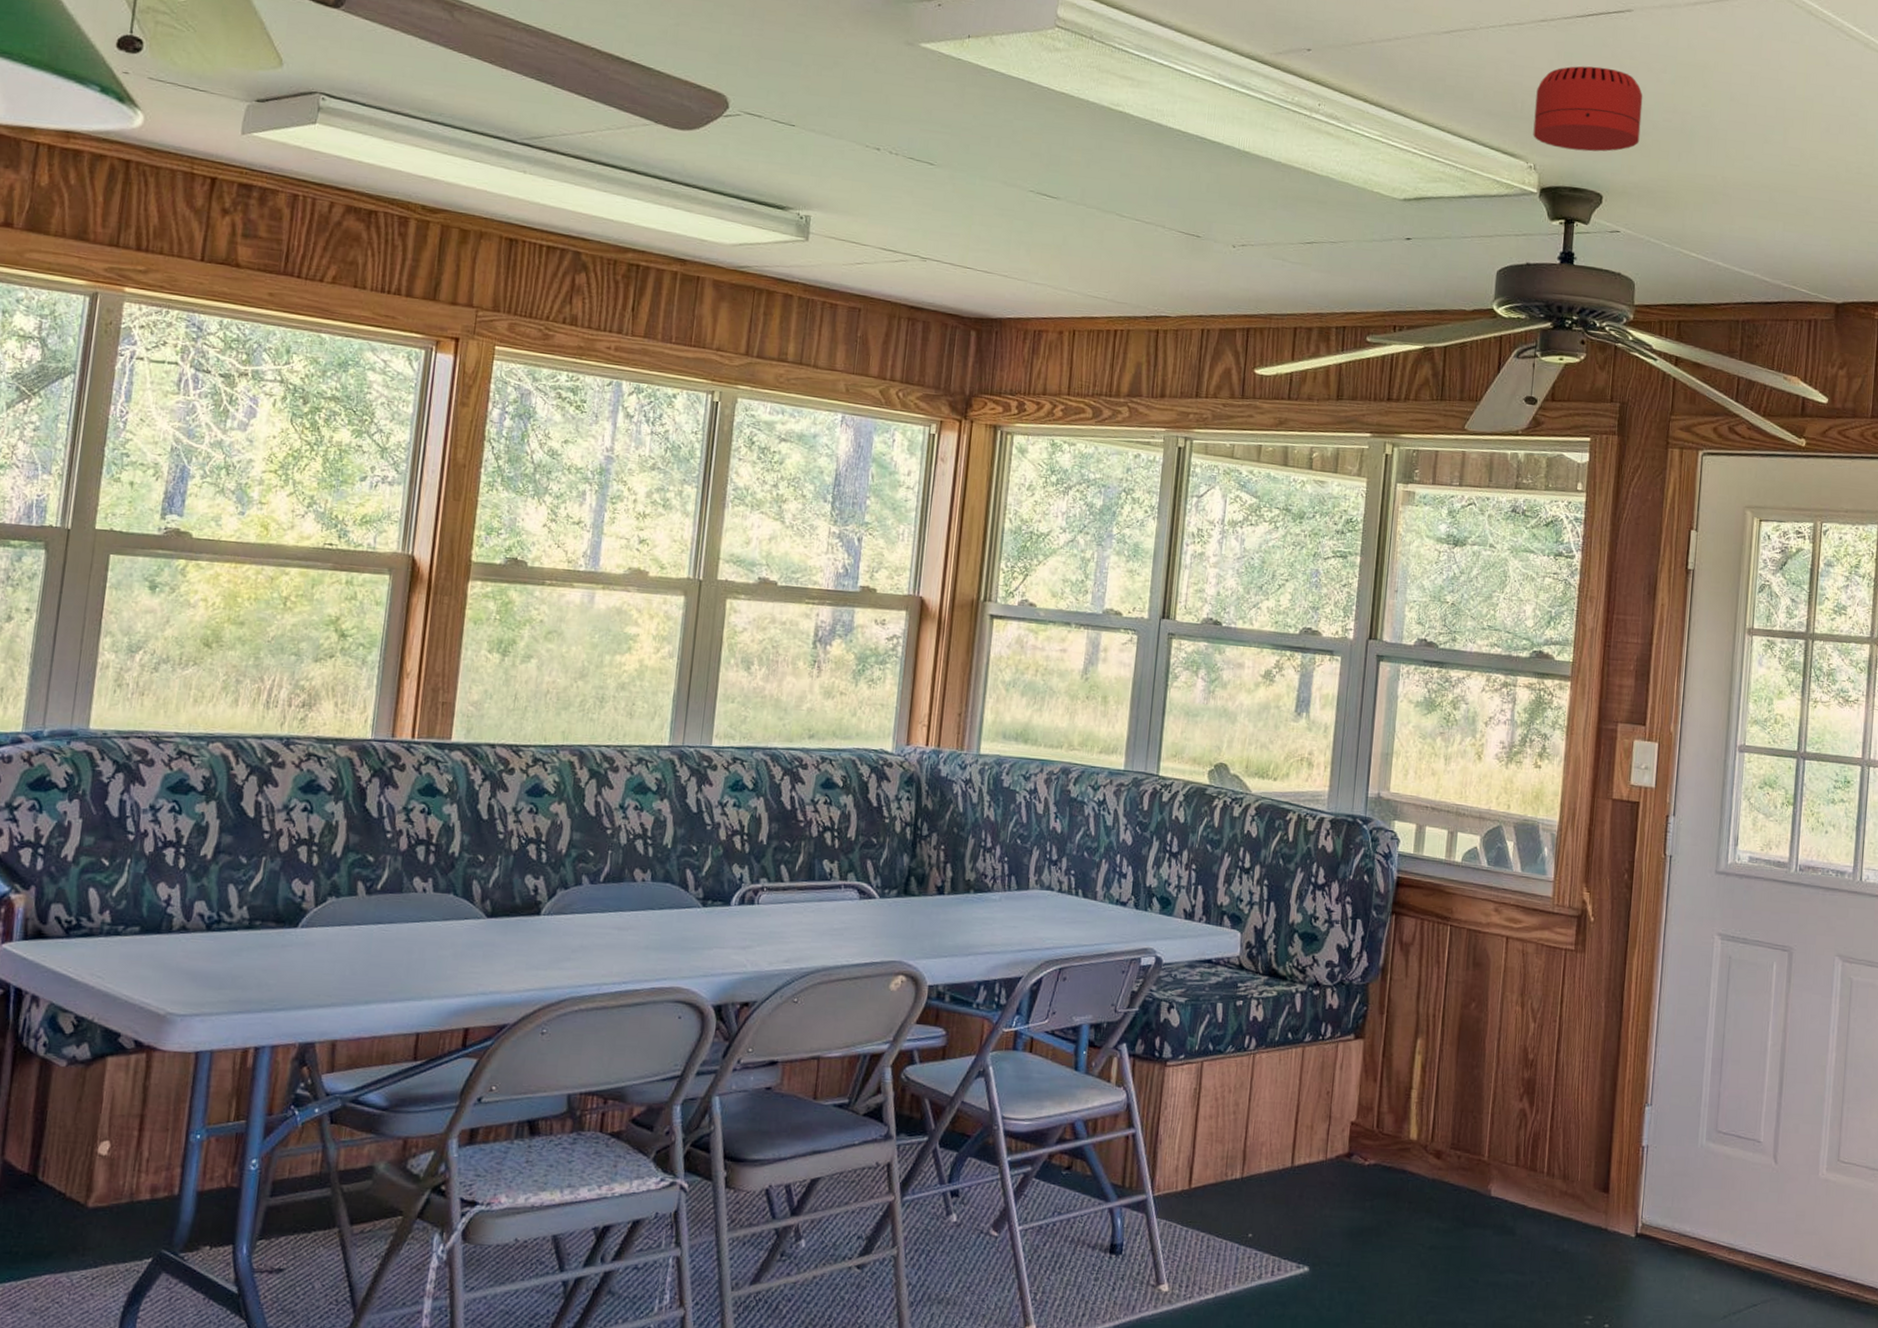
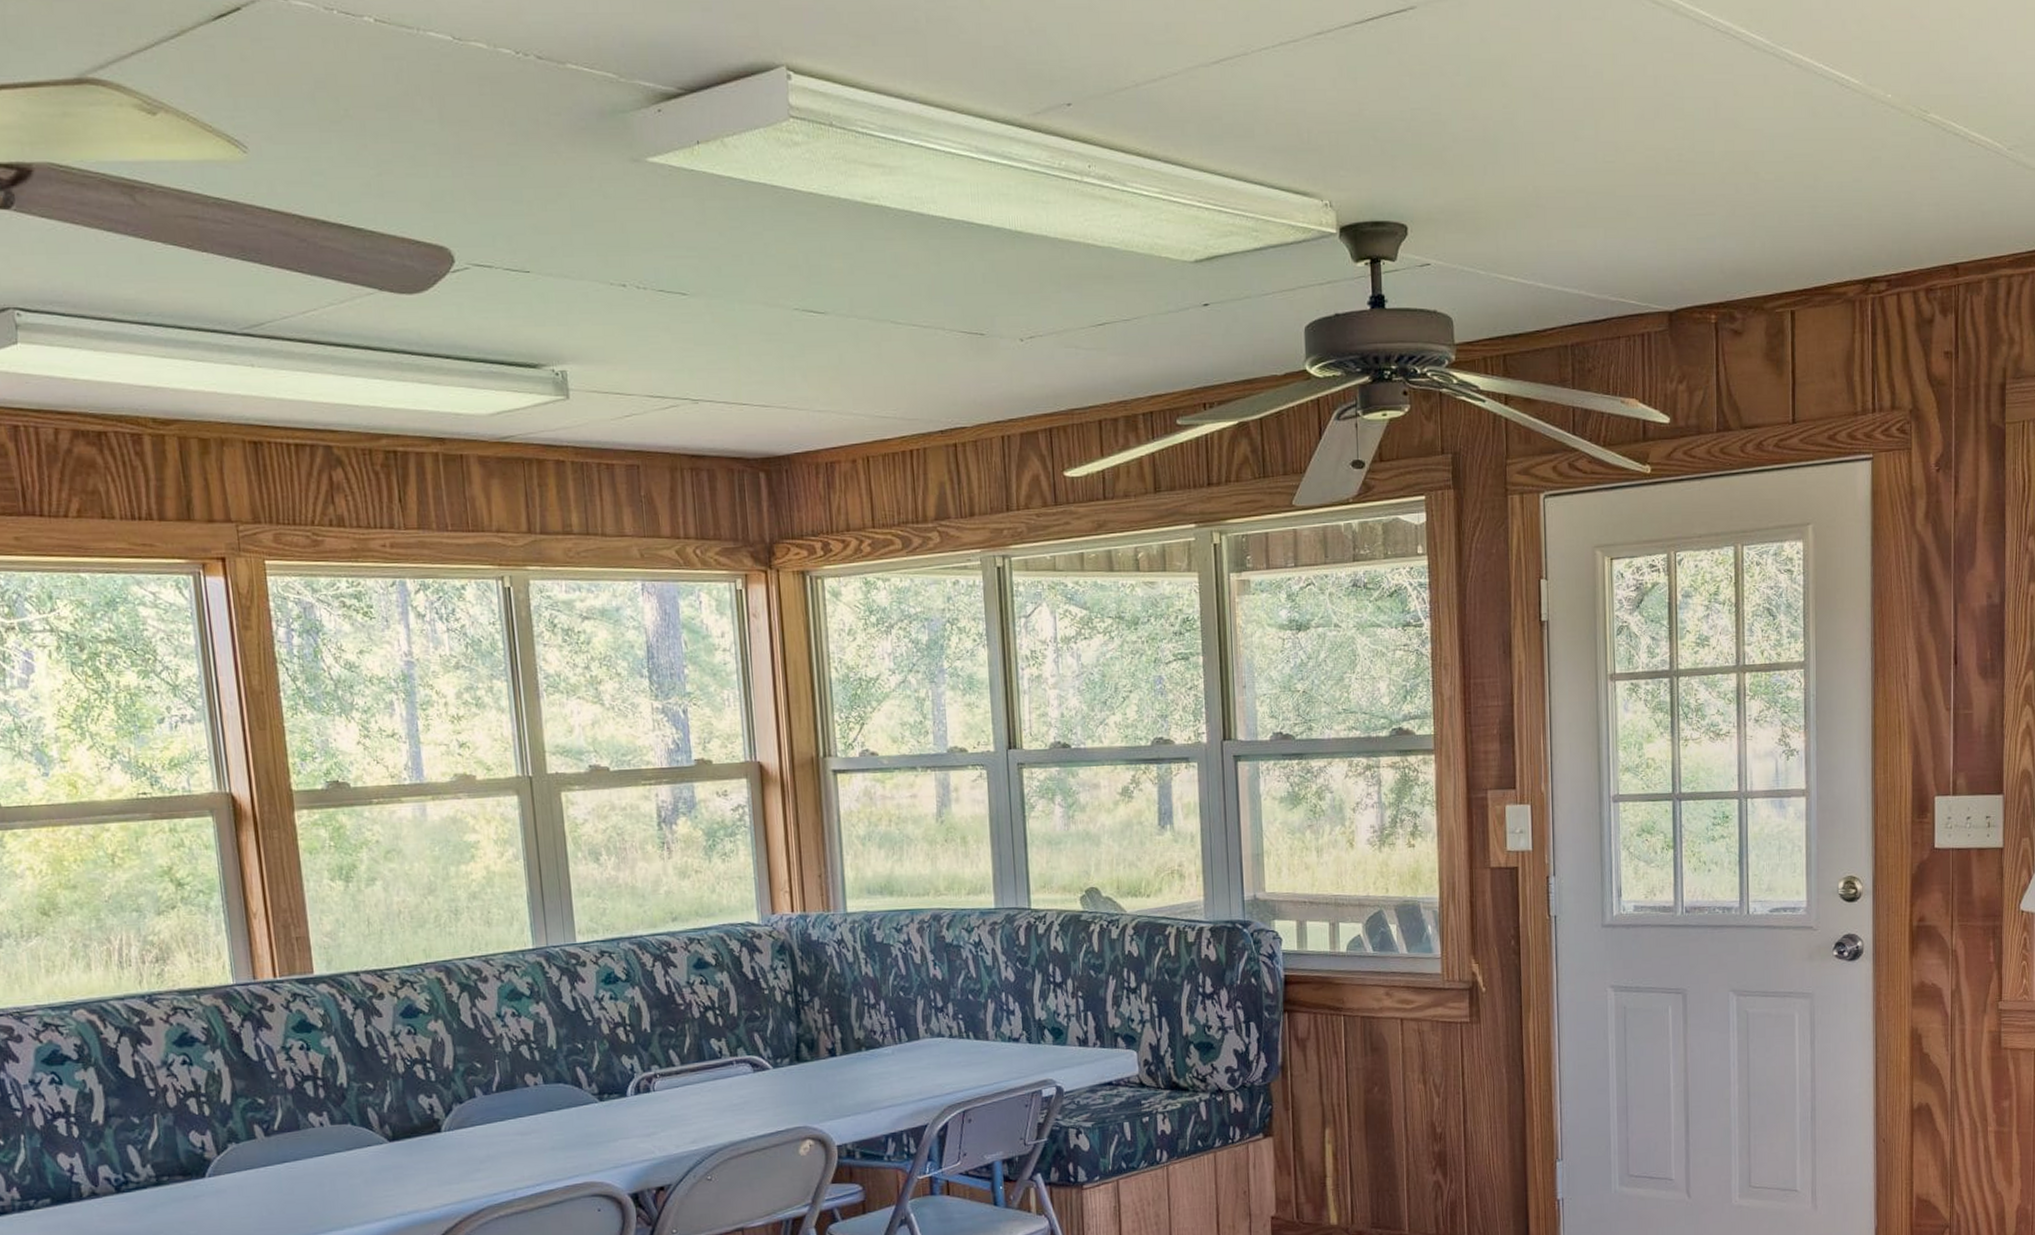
smoke detector: present [1533,66,1643,152] -> none [1322,78,1440,179]

